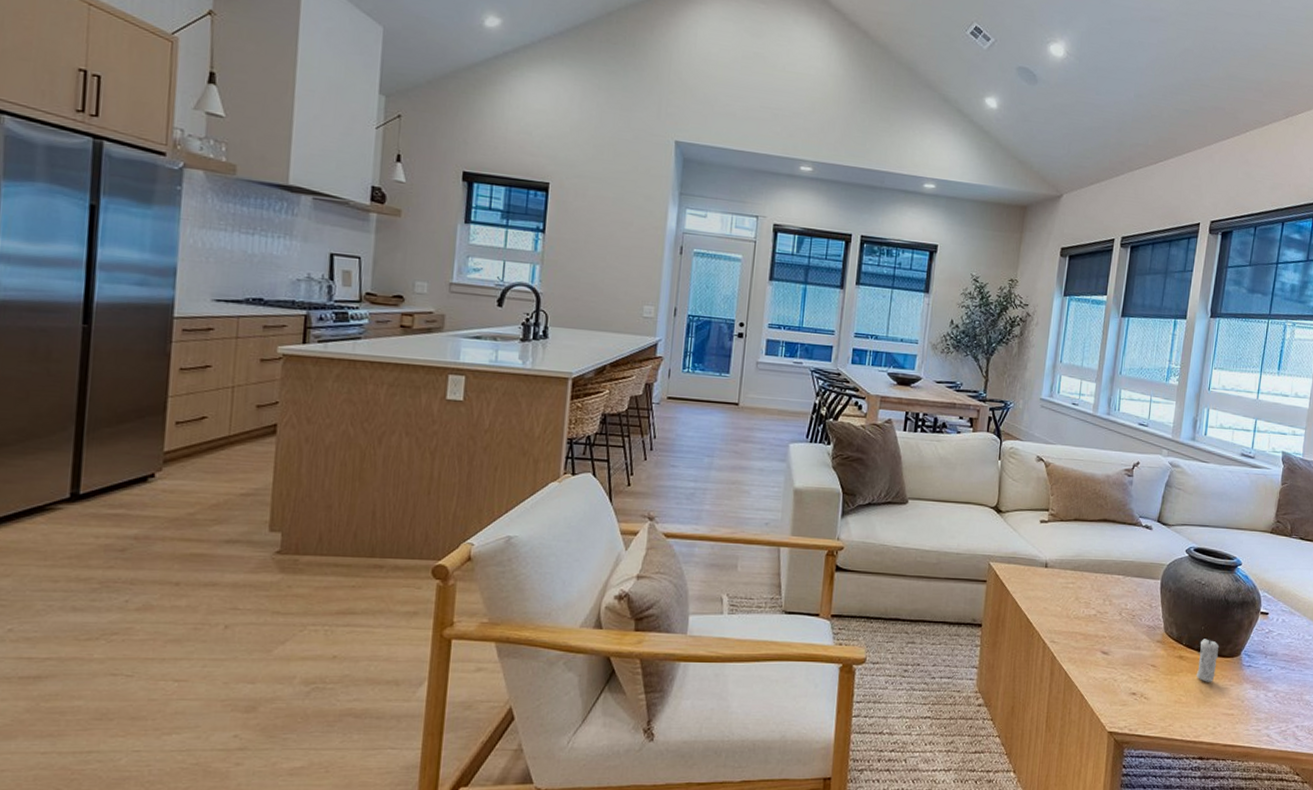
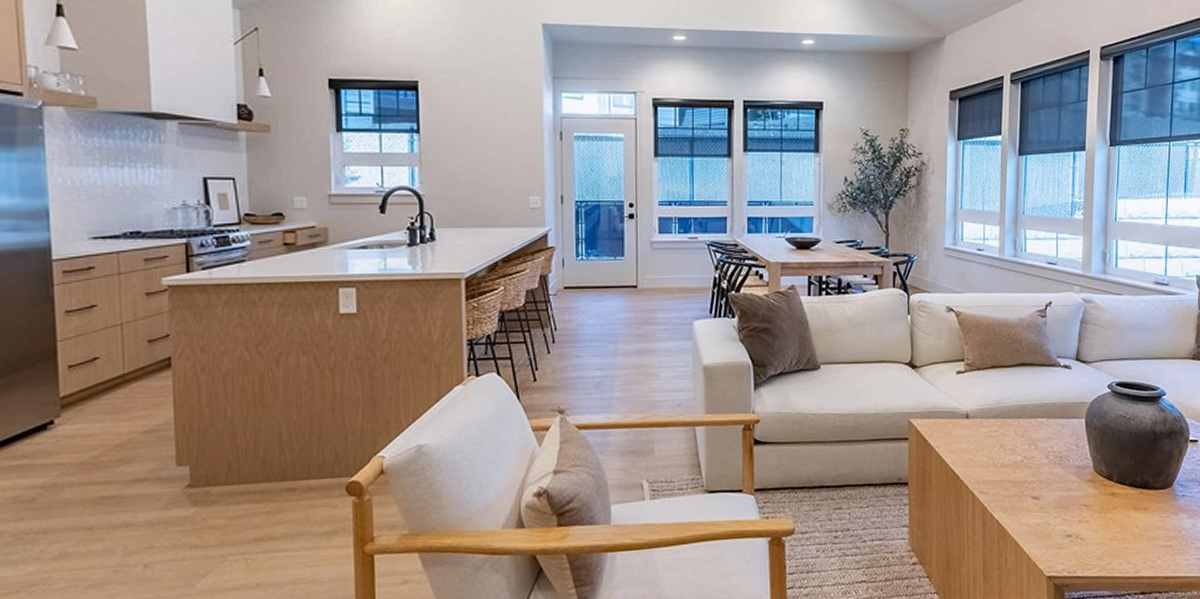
candle: present [1196,635,1220,682] -> none [1130,469,1151,517]

